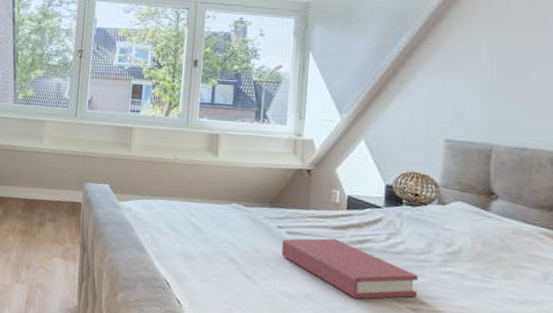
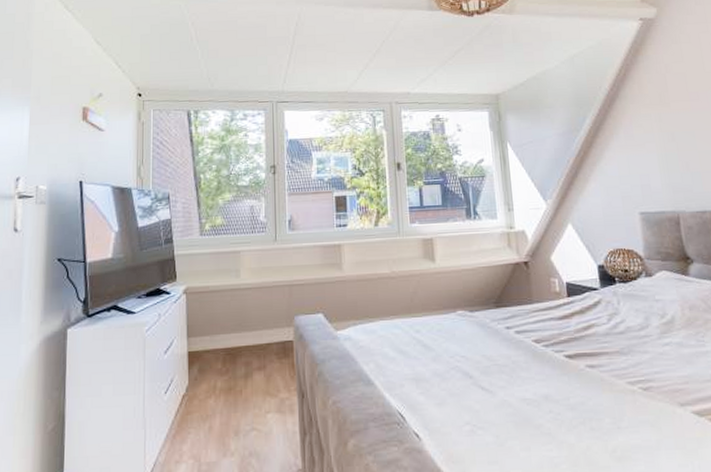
hardback book: present [281,238,418,299] -> none [513,330,645,390]

